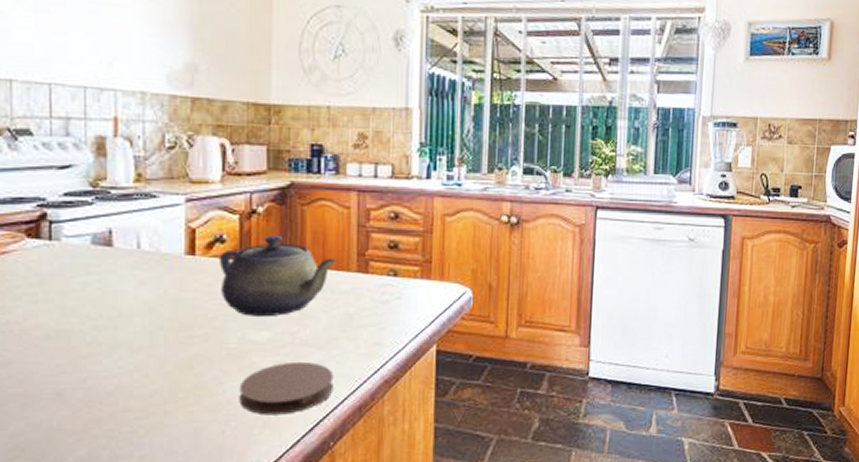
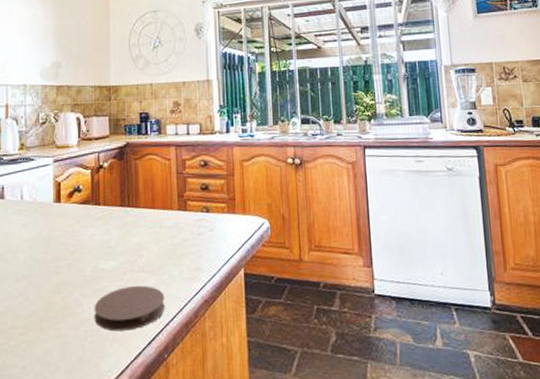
teapot: present [220,236,338,316] -> none [78,184,163,249]

